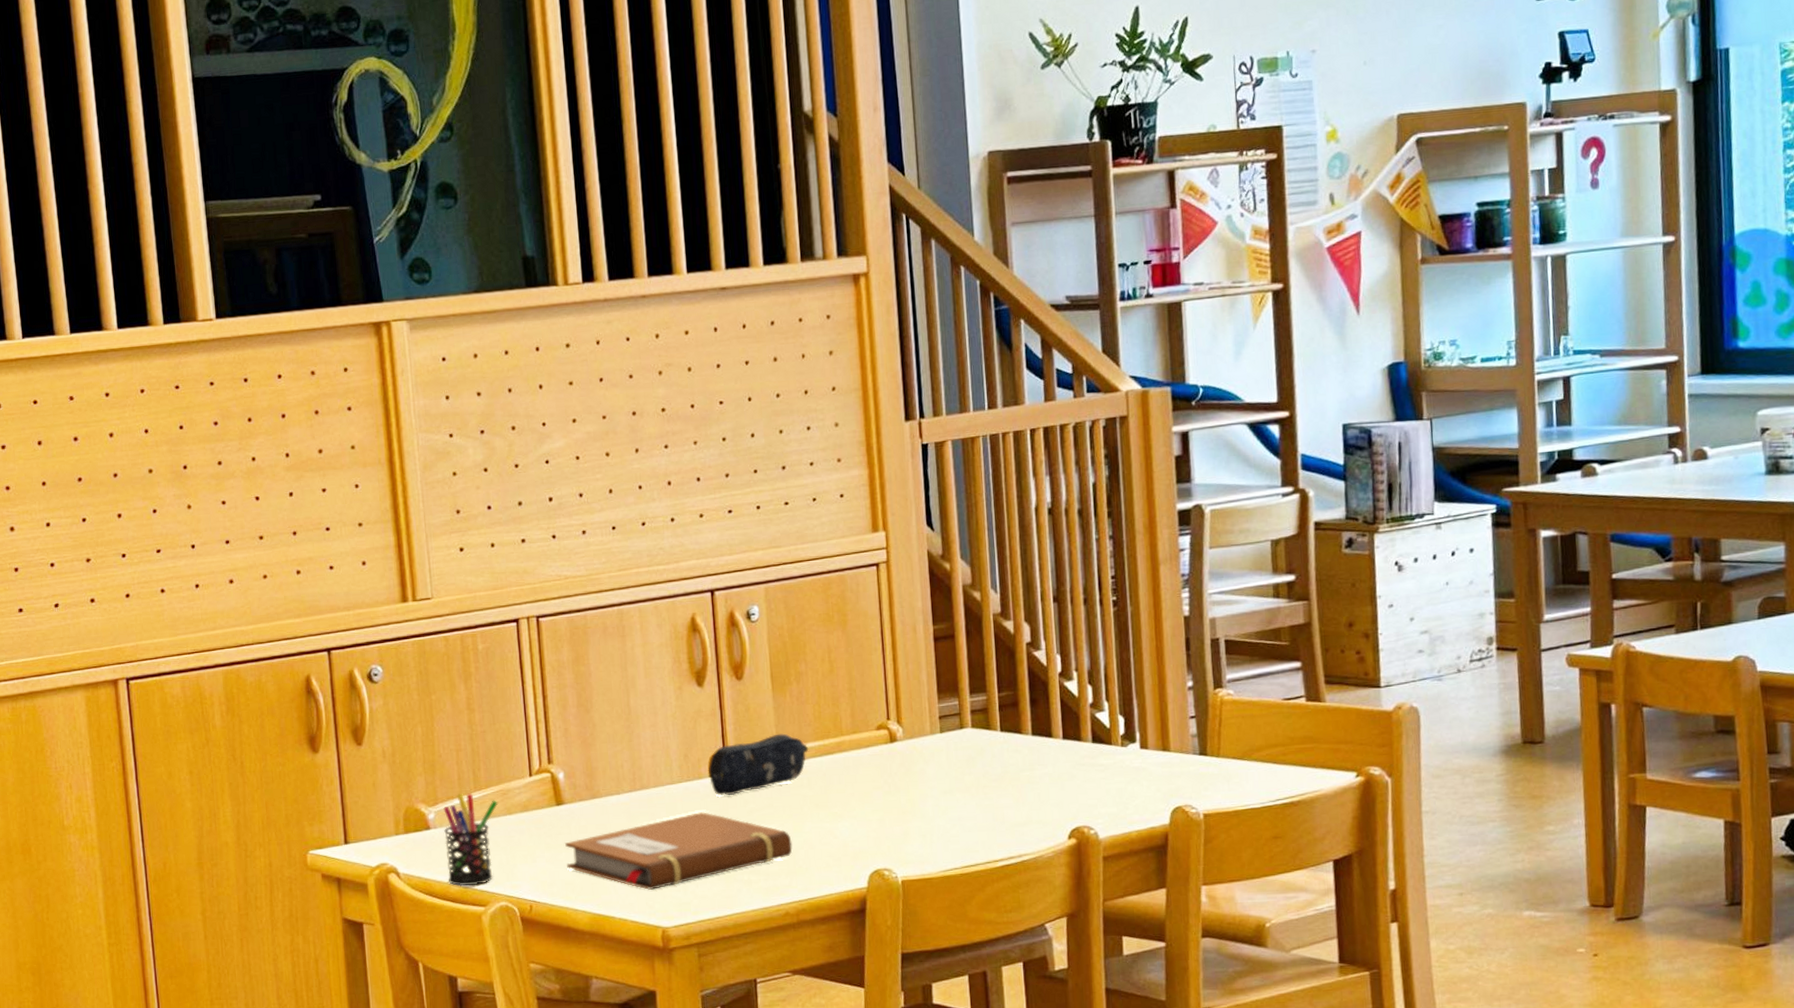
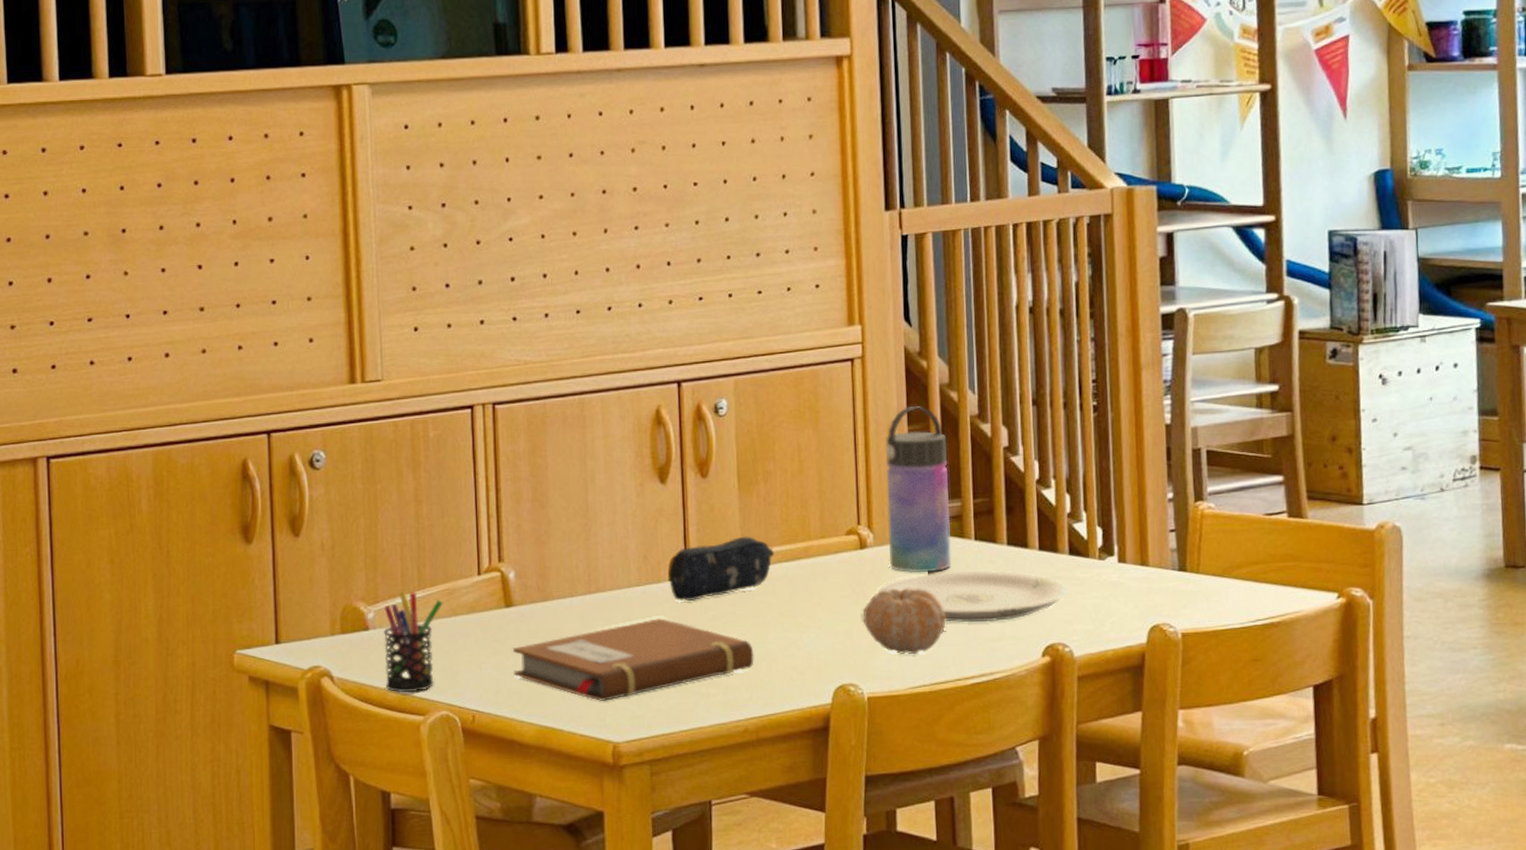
fruit: none [894,777,975,840] -> present [863,588,946,655]
plate: none [908,759,1092,810] -> present [877,570,1068,623]
water bottle: none [911,606,979,764] -> present [885,405,952,573]

